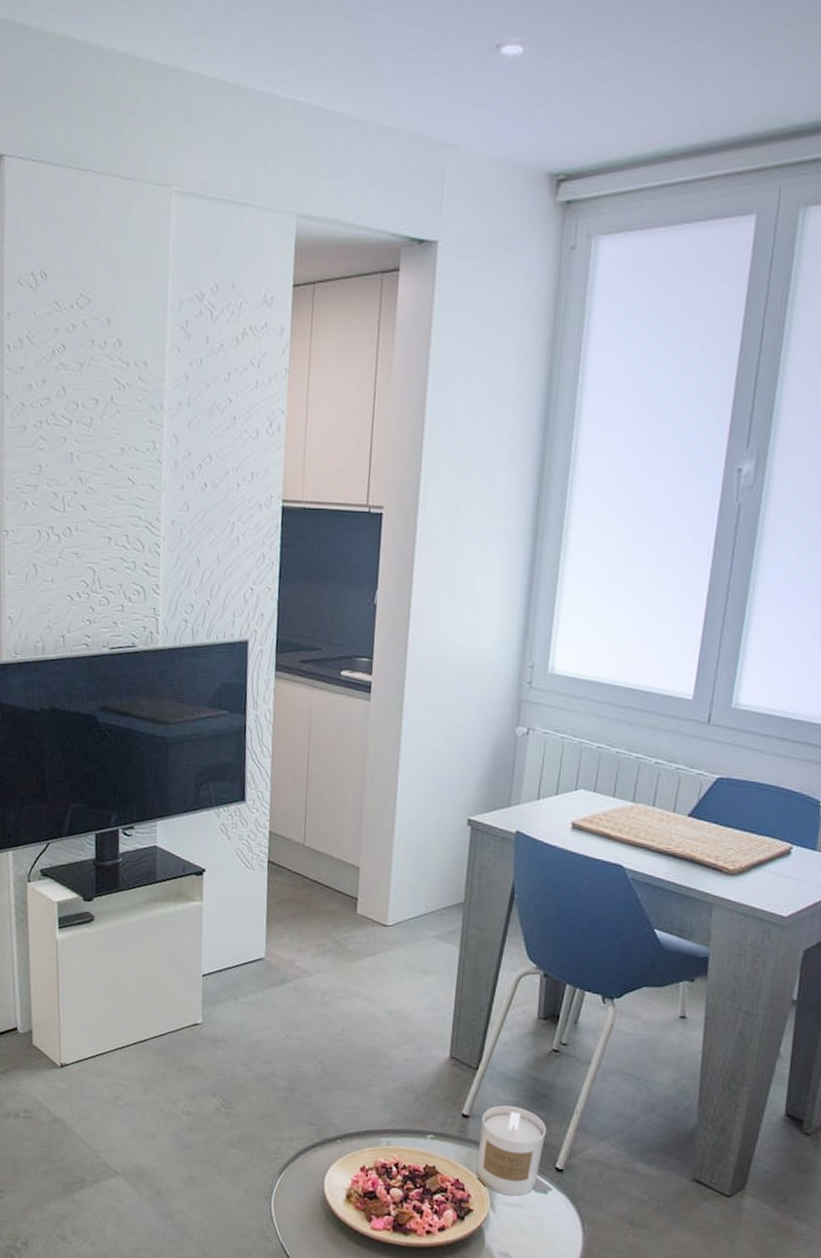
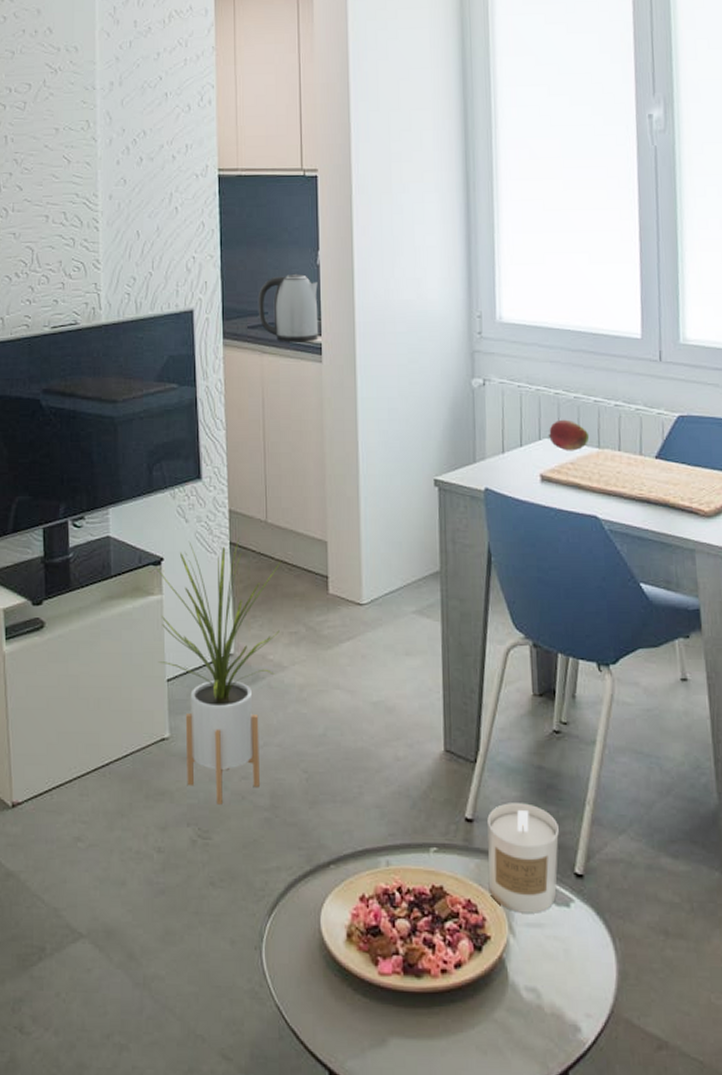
house plant: none [195,856,315,1083] -> present [155,538,281,805]
kettle: none [311,611,373,681] -> present [257,273,319,344]
fruit: none [584,772,626,804] -> present [548,419,590,451]

